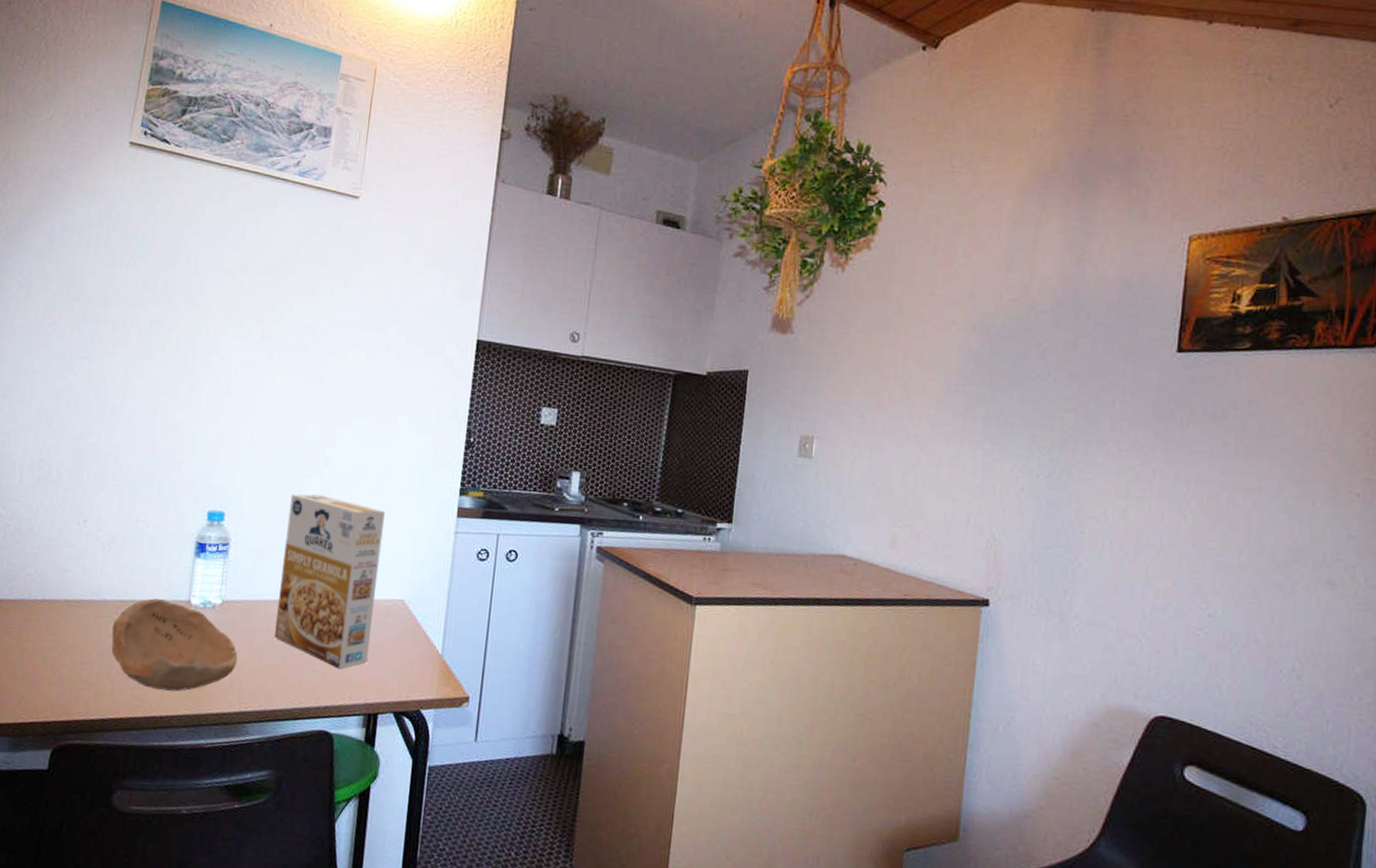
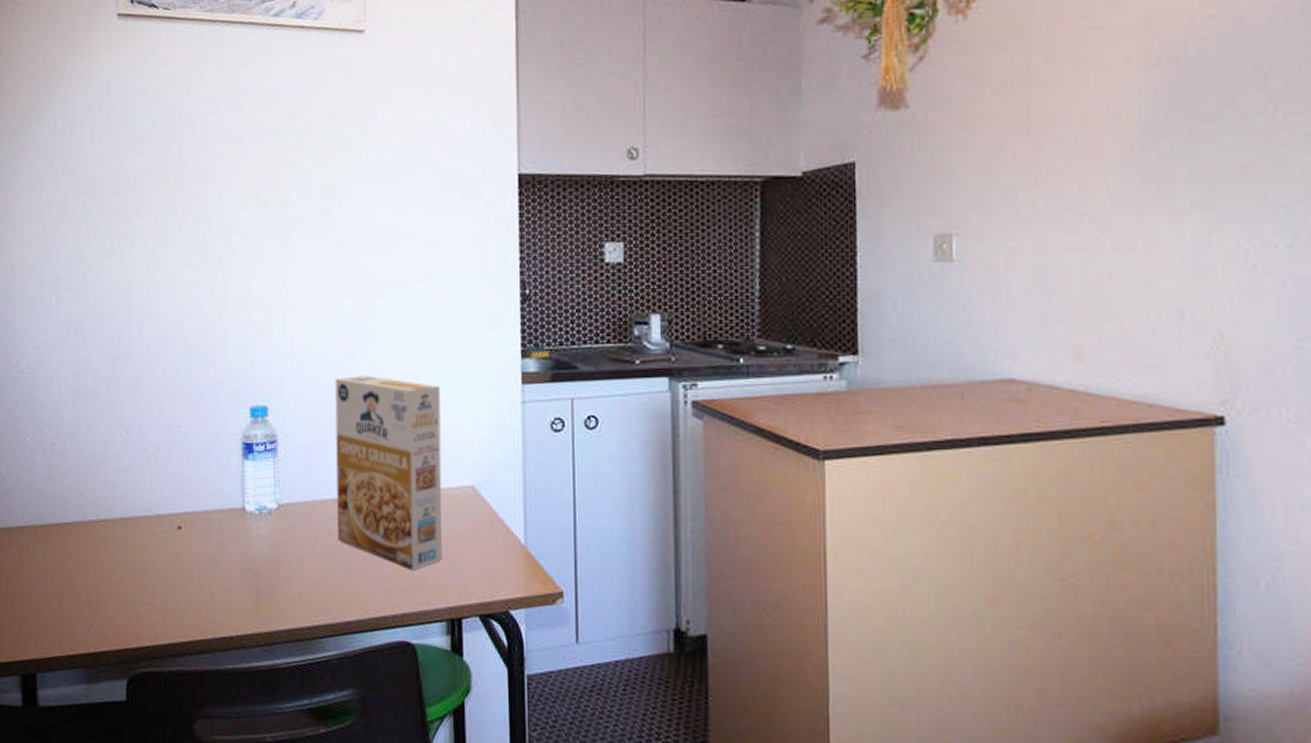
bowl: present [111,598,238,692] -> none [169,508,302,609]

